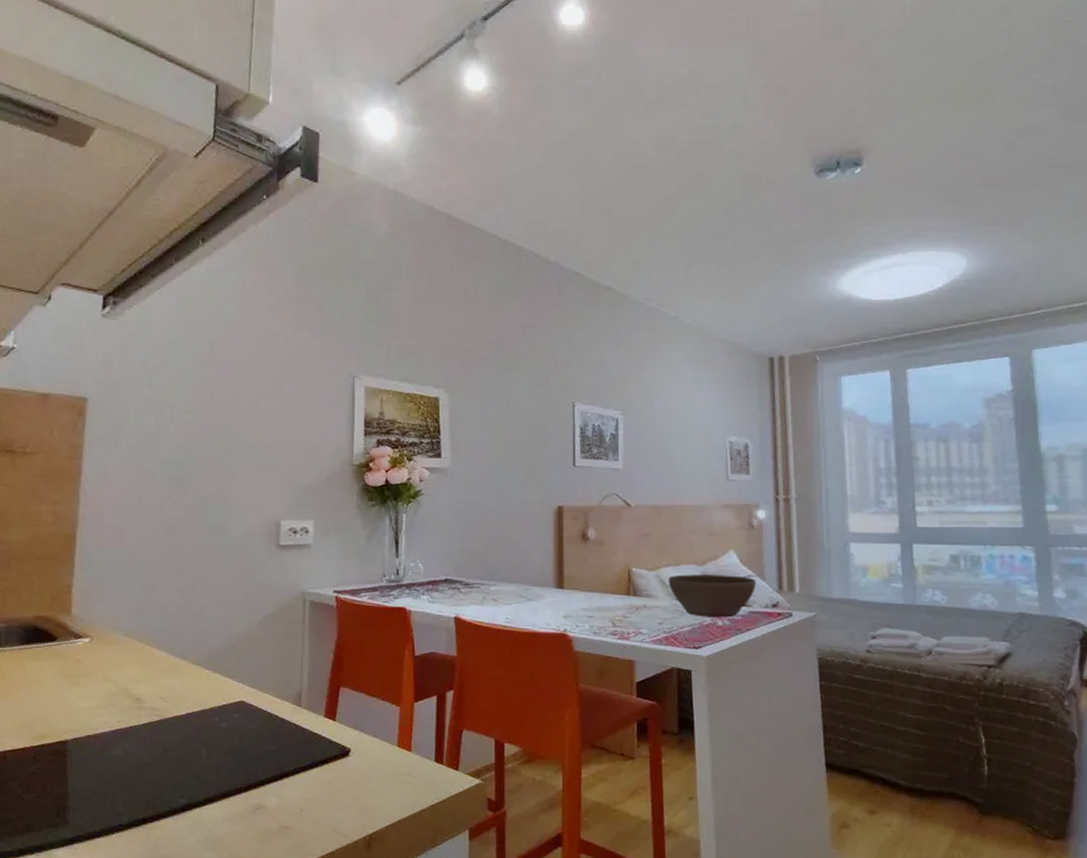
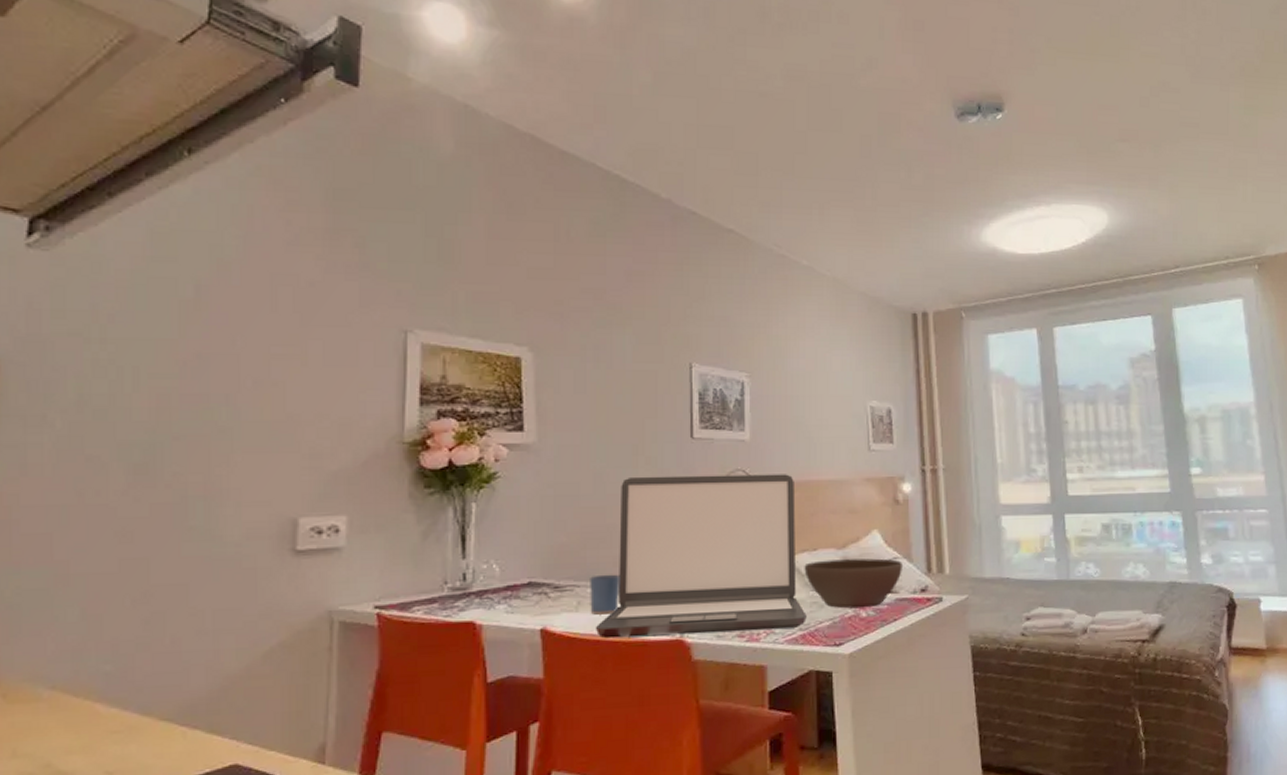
mug: none [492,576,516,608] -> present [590,574,621,615]
laptop: none [496,497,670,630] -> present [595,474,807,639]

